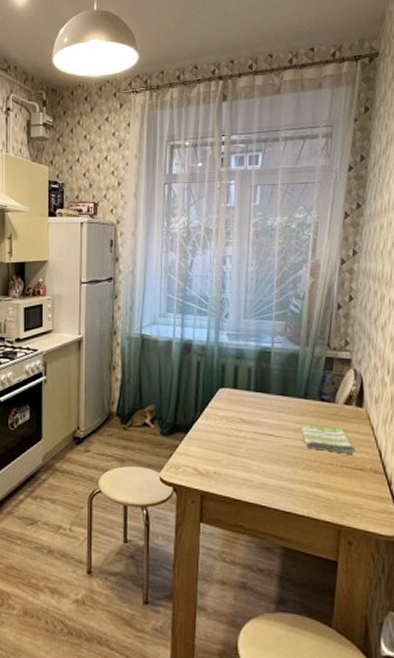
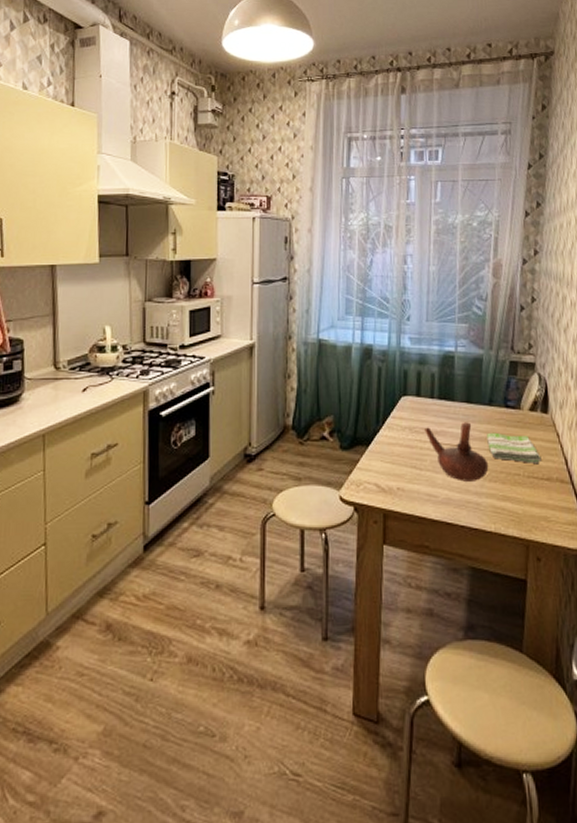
teapot: none [241,413,303,469] -> present [424,422,489,482]

